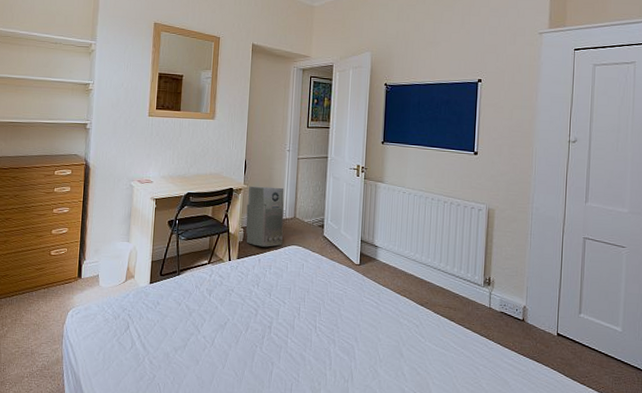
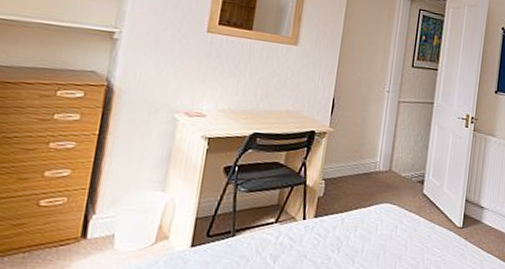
air purifier: present [245,186,284,247] -> none [328,129,380,204]

